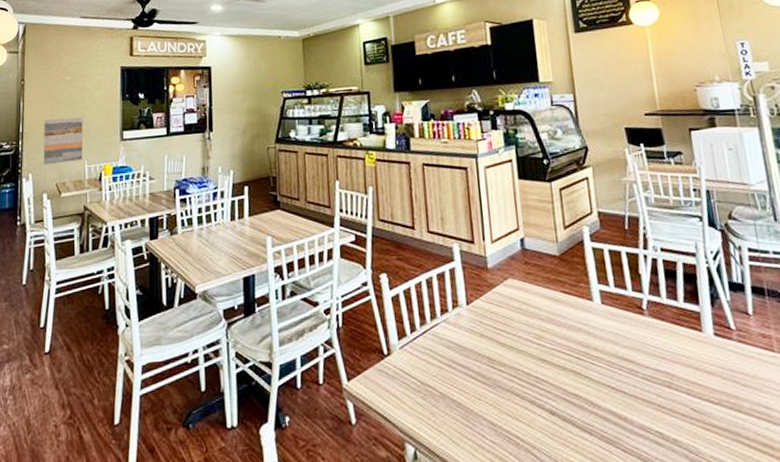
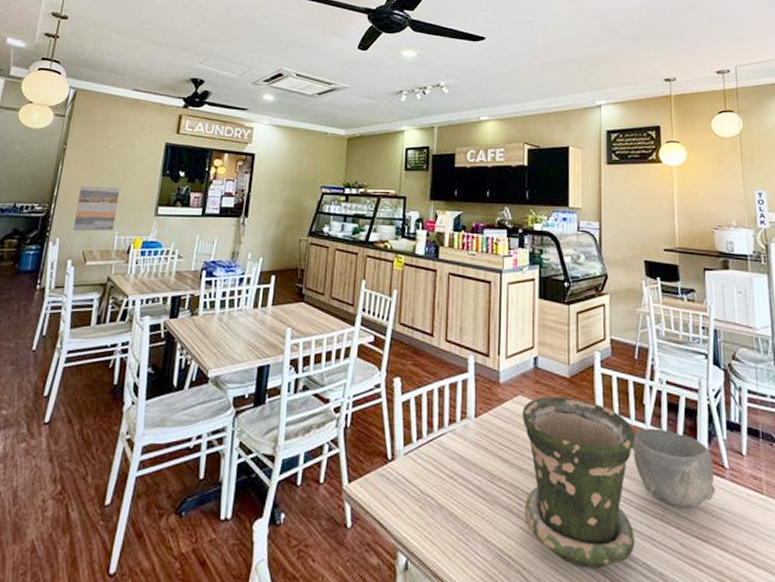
flower pot: none [514,275,645,442] -> present [522,396,635,569]
bowl: none [631,296,724,374] -> present [631,428,716,509]

